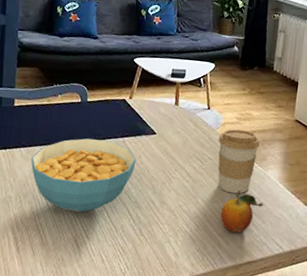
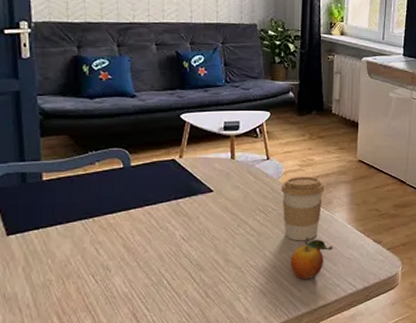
cereal bowl: present [31,138,137,212] -> none [70,205,194,285]

